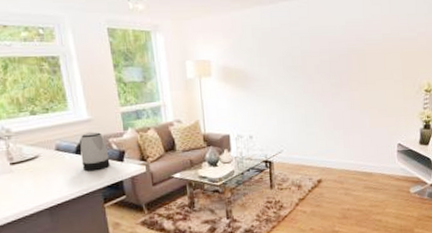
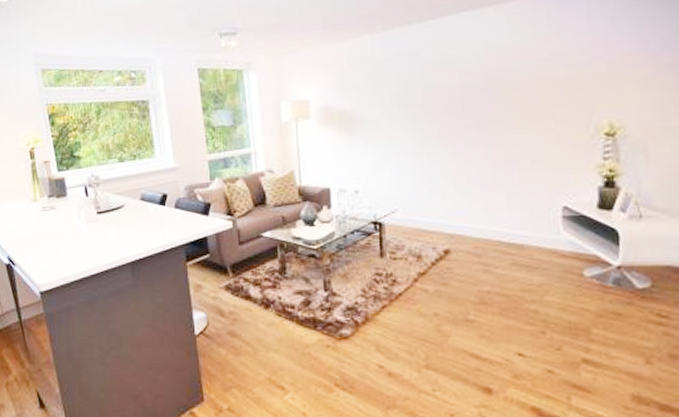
kettle: present [79,132,110,171] -> none [164,182,194,224]

